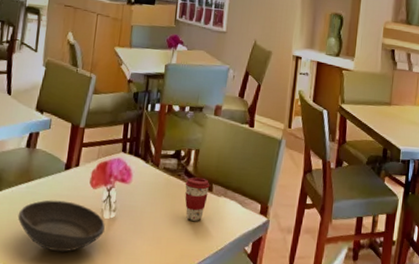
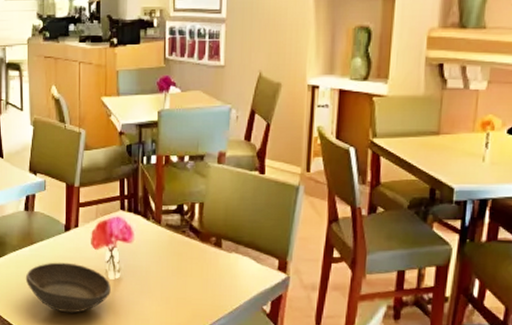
coffee cup: present [185,177,210,221] -> none [191,233,219,280]

